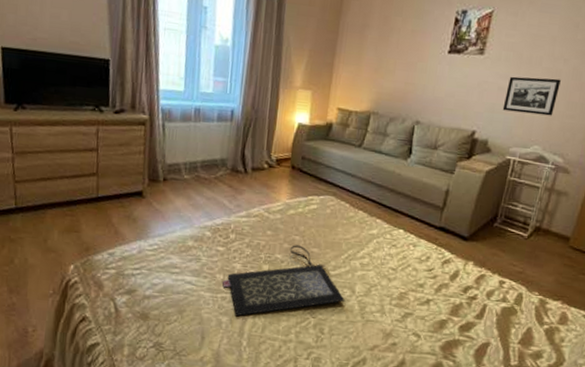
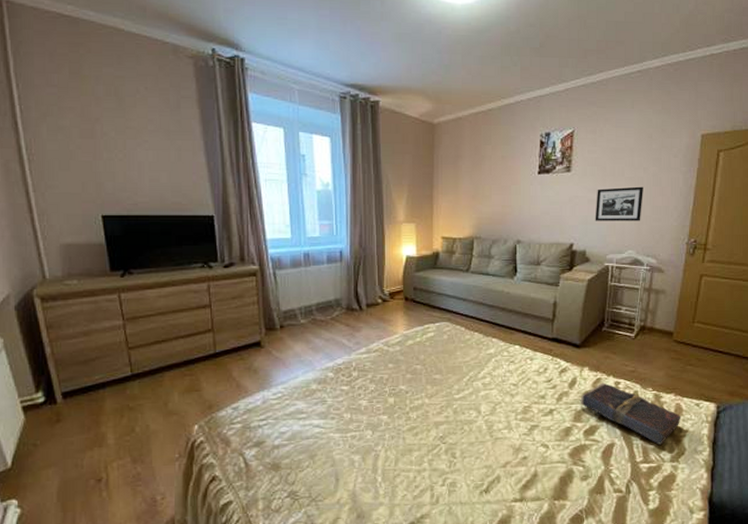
clutch bag: present [222,245,345,317] -> none [350,374,472,453]
book: none [459,279,566,352] -> present [580,382,681,445]

